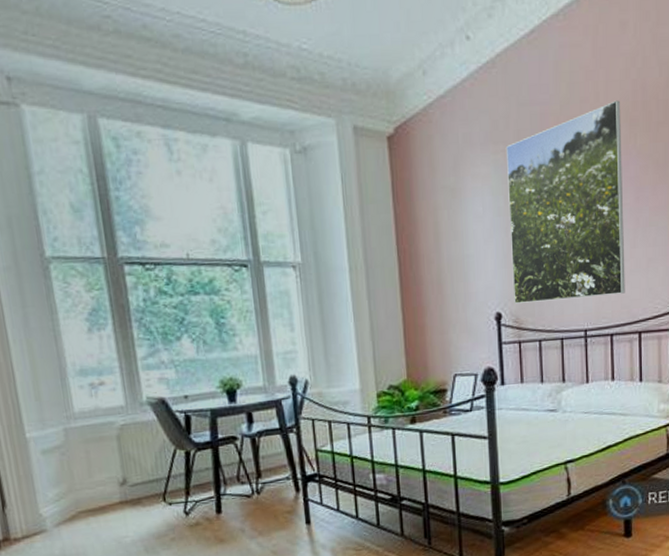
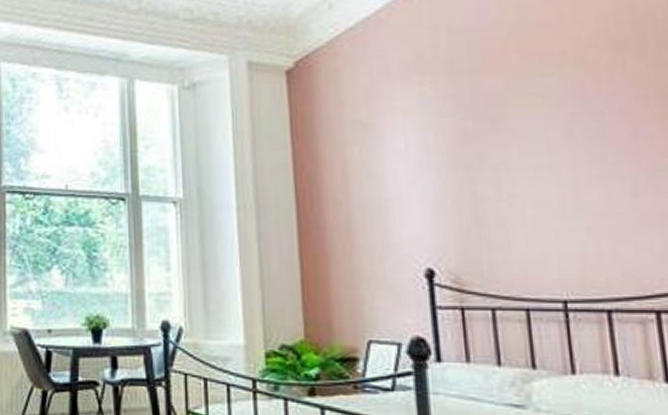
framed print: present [505,100,625,304] -> none [434,21,627,259]

